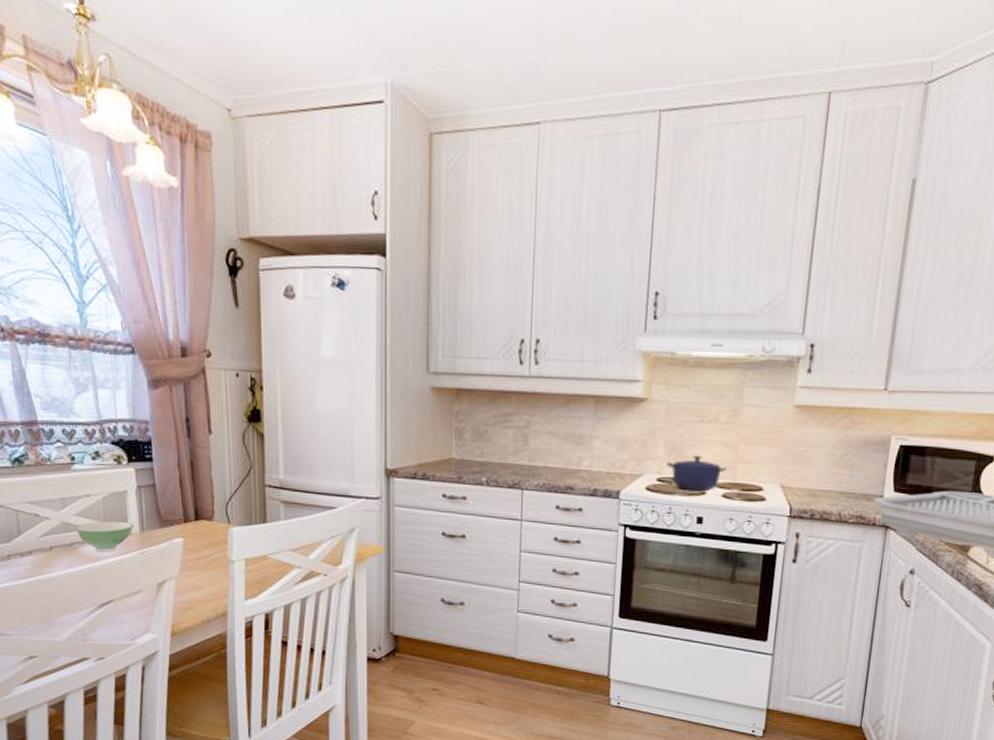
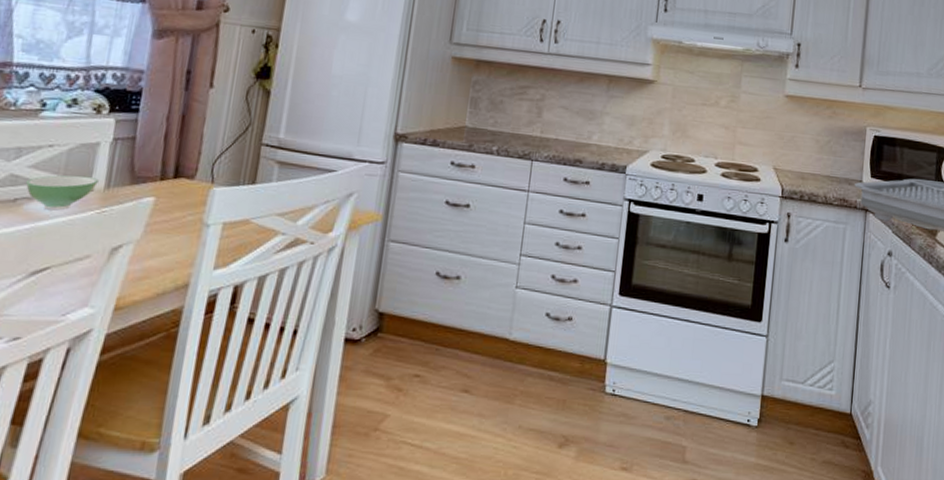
cooking pot: present [666,454,726,492] -> none [670,134,725,170]

